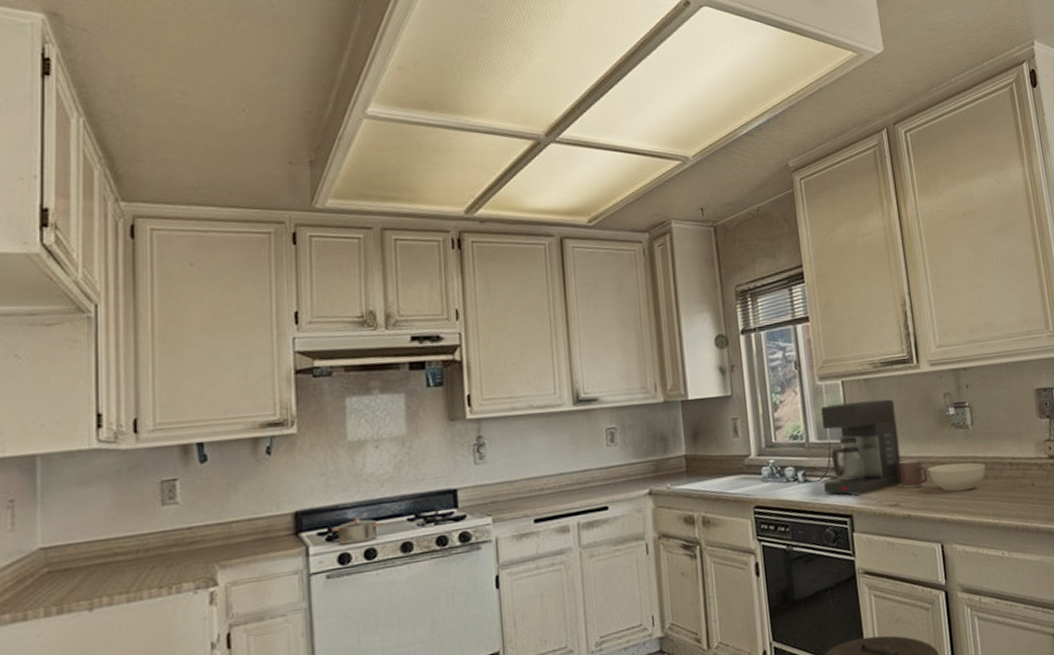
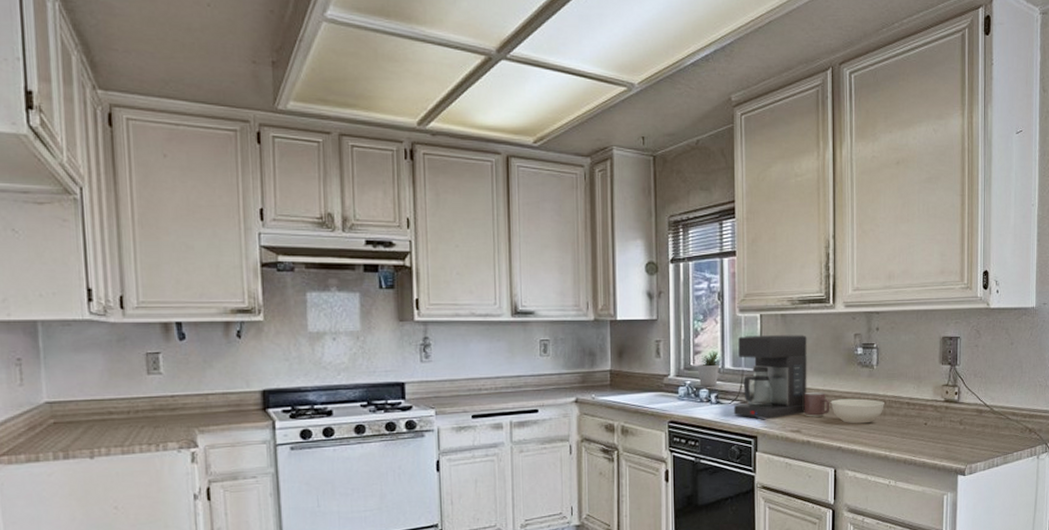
cooking pot: present [331,516,383,545] -> none [294,399,339,422]
potted plant: none [779,425,804,465] -> present [697,351,720,387]

